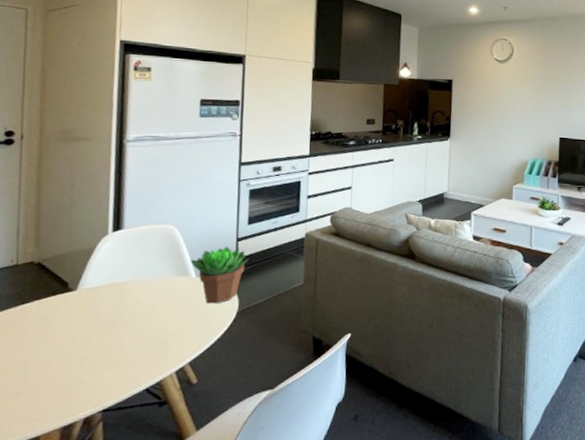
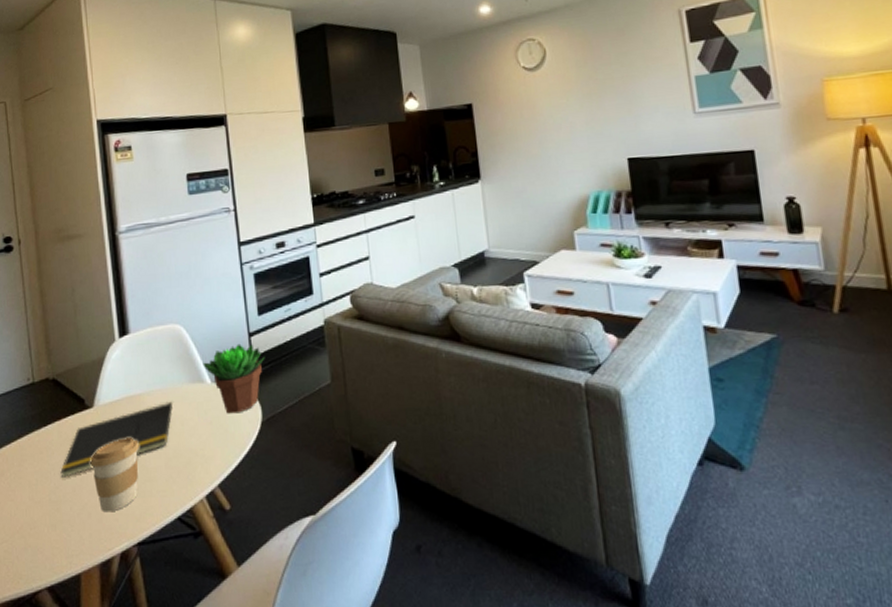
notepad: none [32,290,157,351] -> present [60,401,174,478]
coffee cup: none [65,319,118,383] -> present [90,438,139,513]

